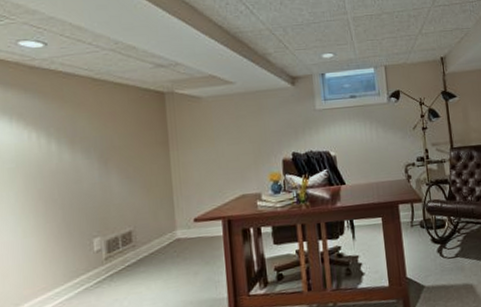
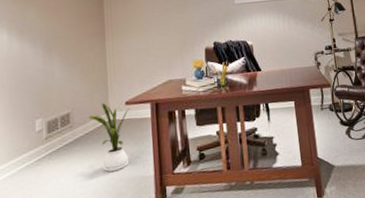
house plant: none [153,220,200,295] -> present [89,103,130,173]

